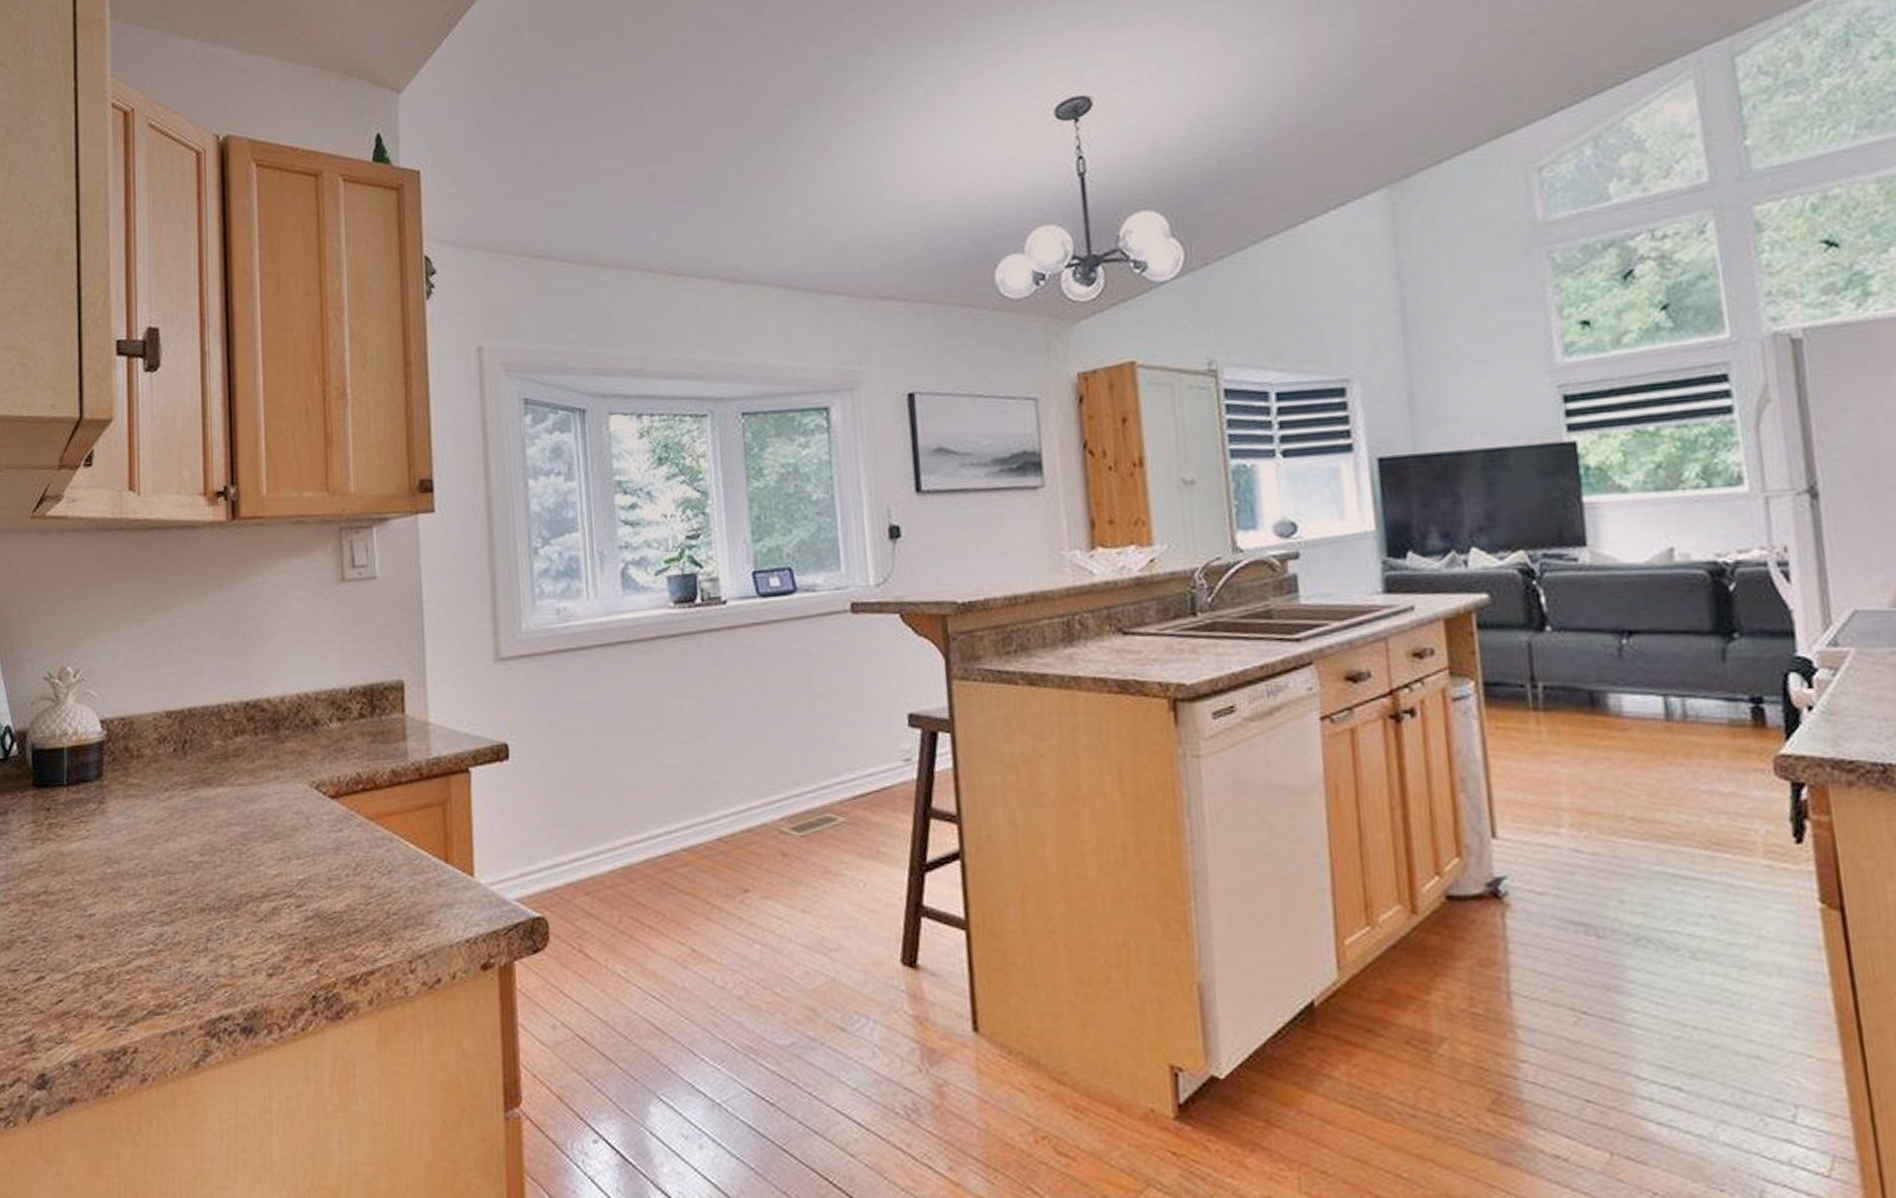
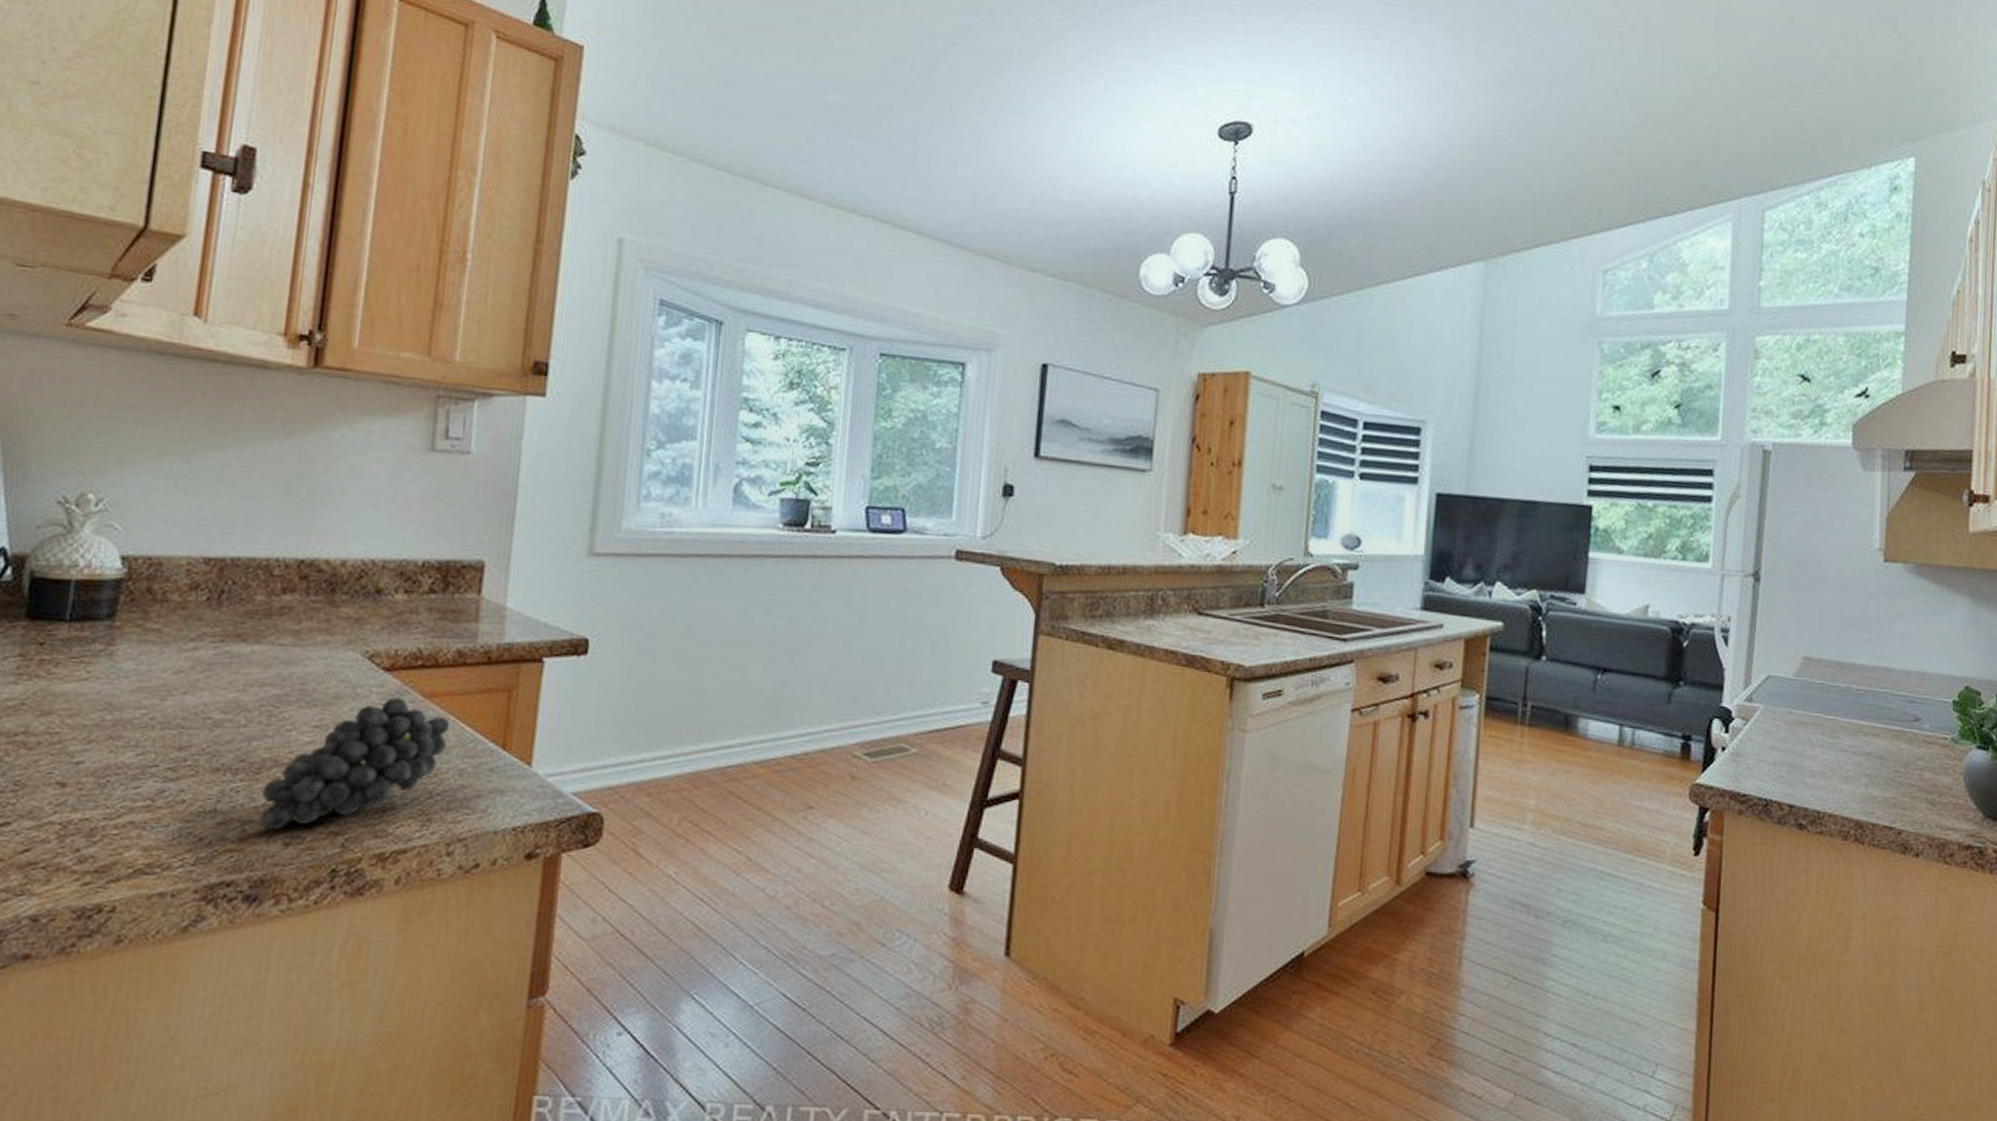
fruit: none [242,822,396,963] -> present [259,696,450,830]

